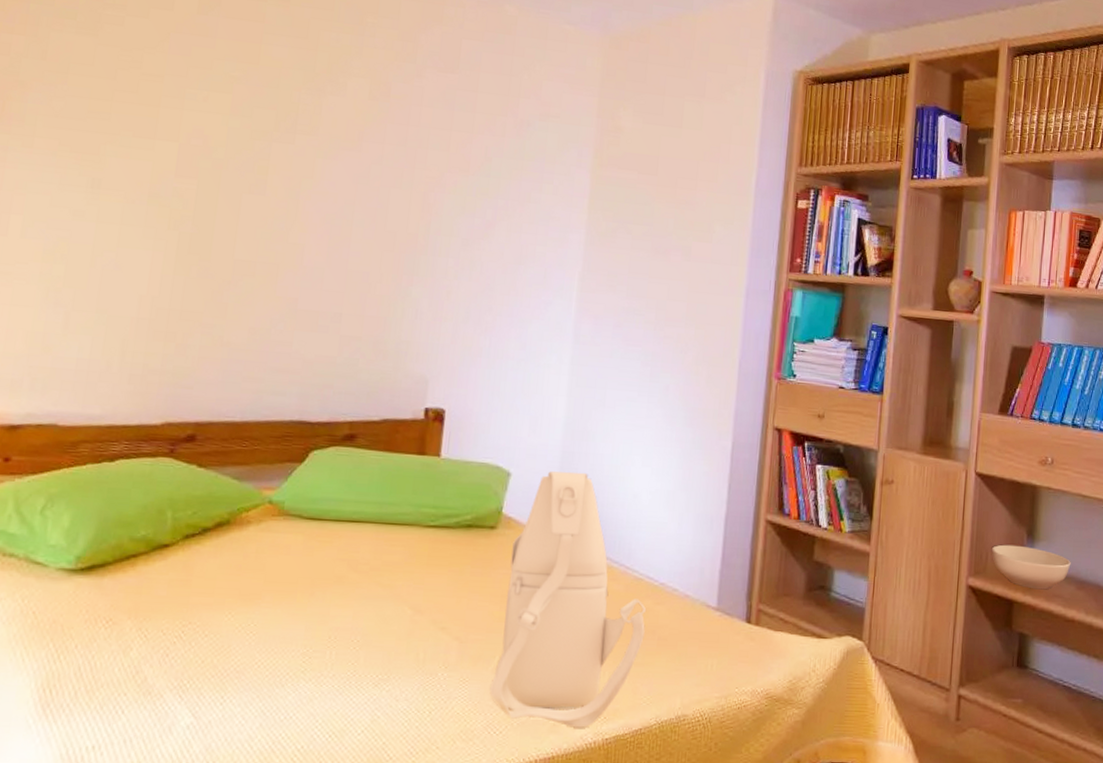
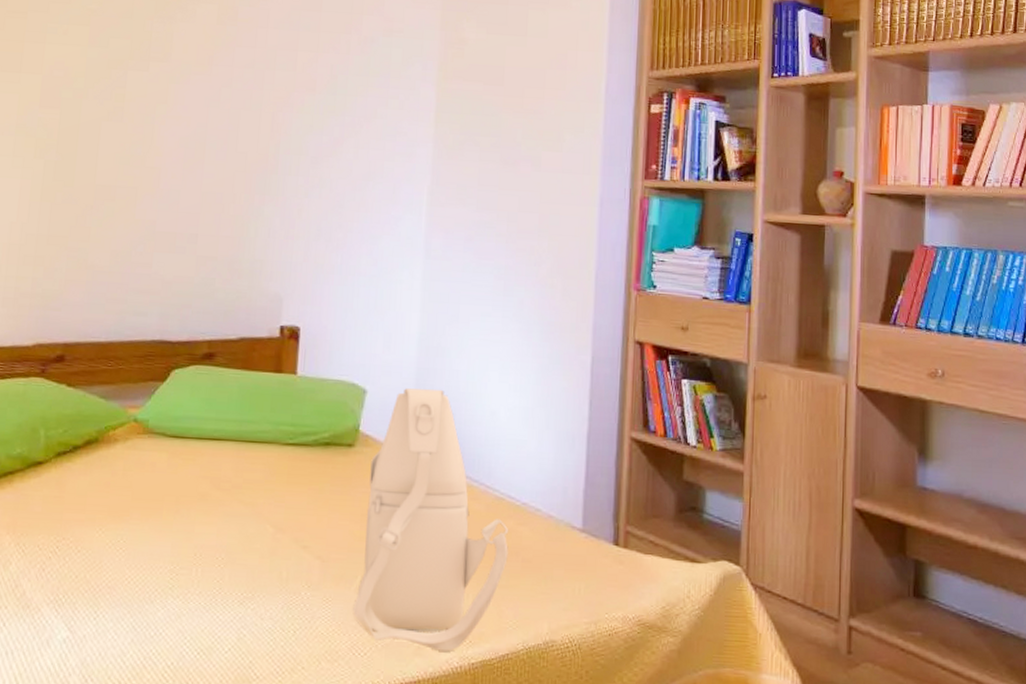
bowl: present [991,544,1071,590] -> none [878,463,970,513]

